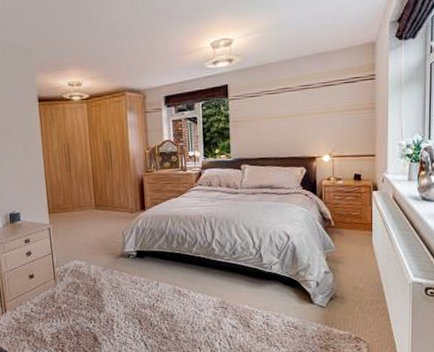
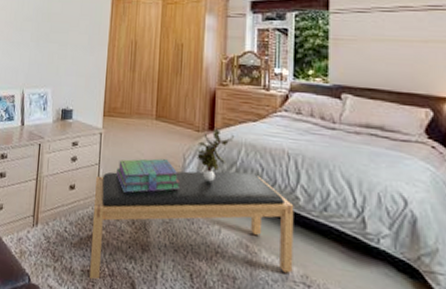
bench: none [50,237,214,342] -> present [90,171,294,280]
stack of books: none [68,239,122,272] -> present [117,158,180,193]
potted plant: none [133,207,163,250] -> present [197,128,235,182]

